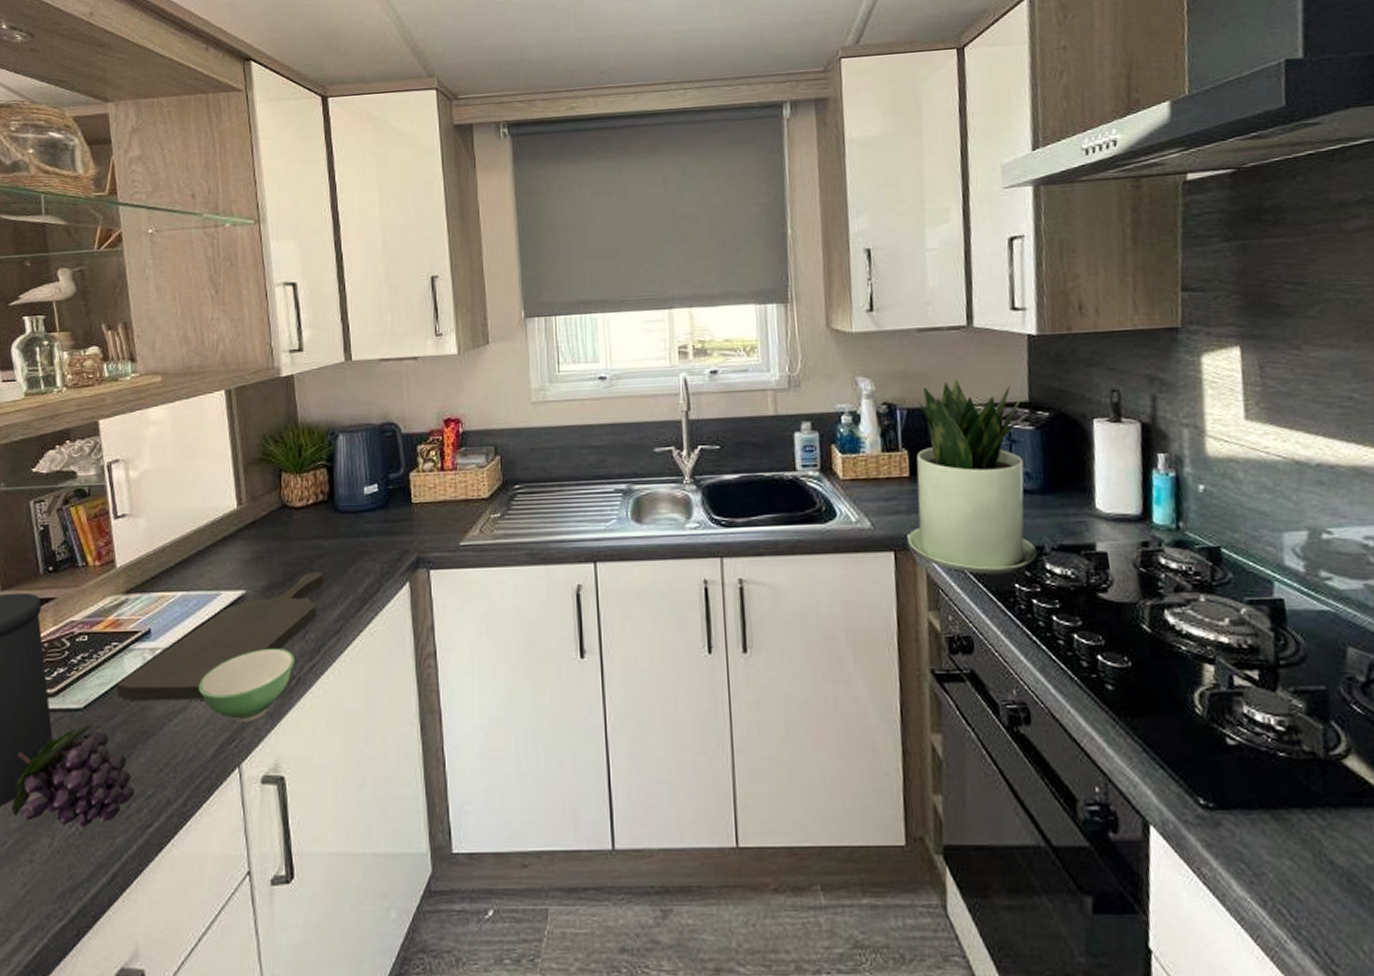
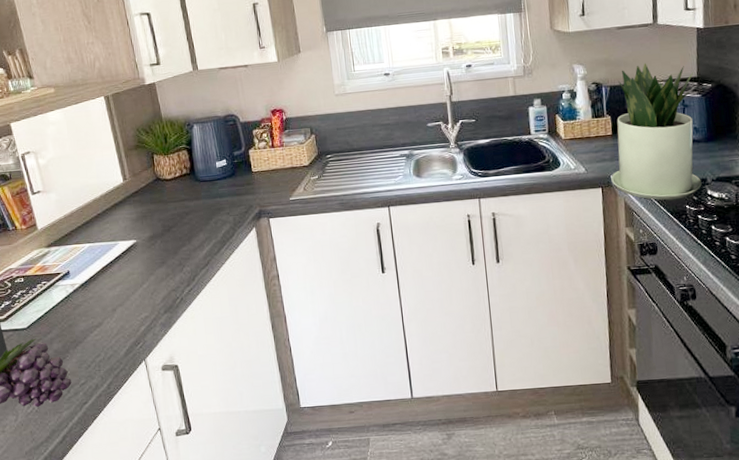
cutting board: present [116,571,324,702] -> none [49,223,193,321]
bowl: present [198,647,296,724] -> none [108,278,178,332]

